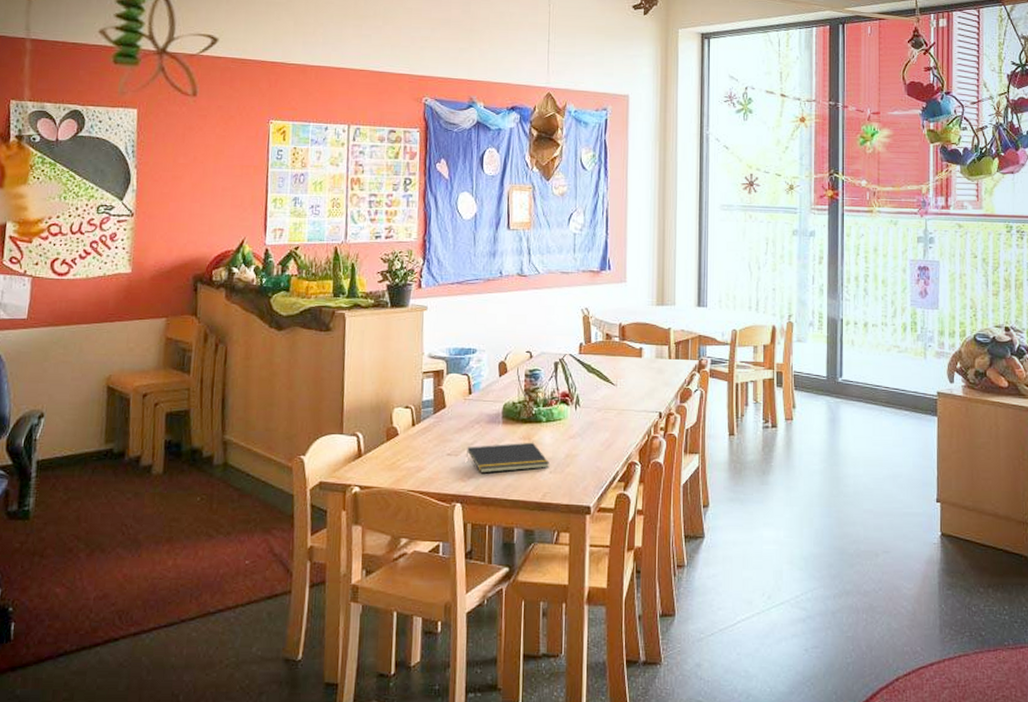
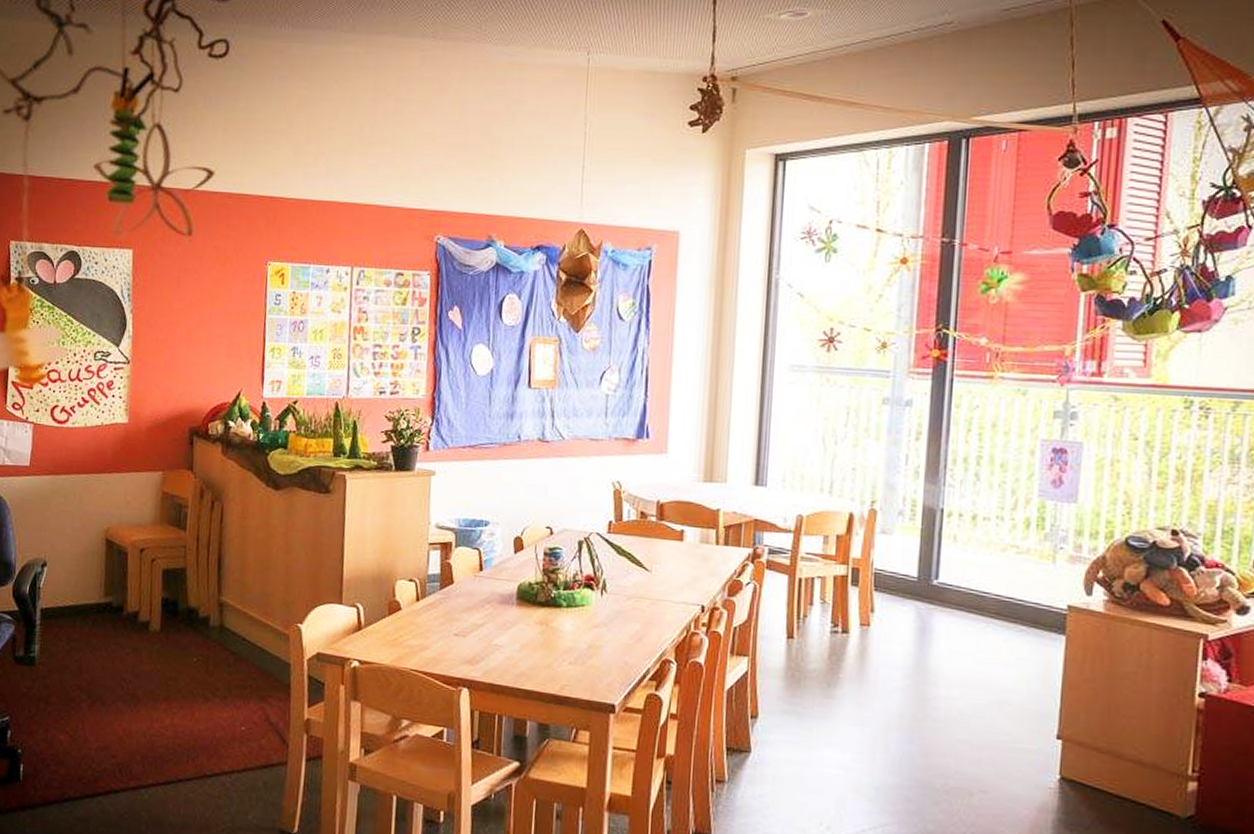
notepad: present [465,442,549,474] -> none [474,627,569,659]

